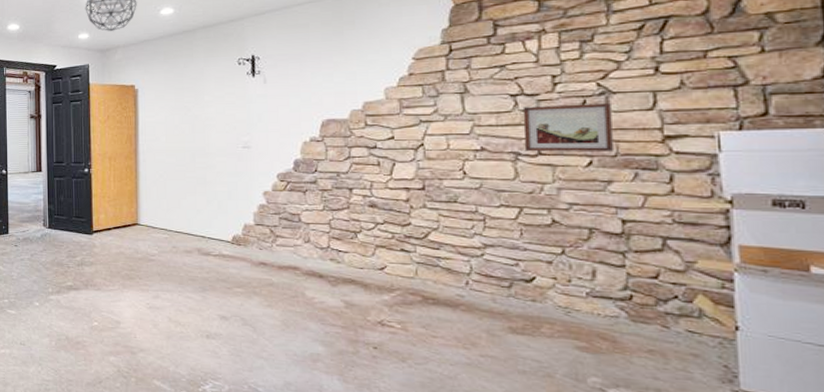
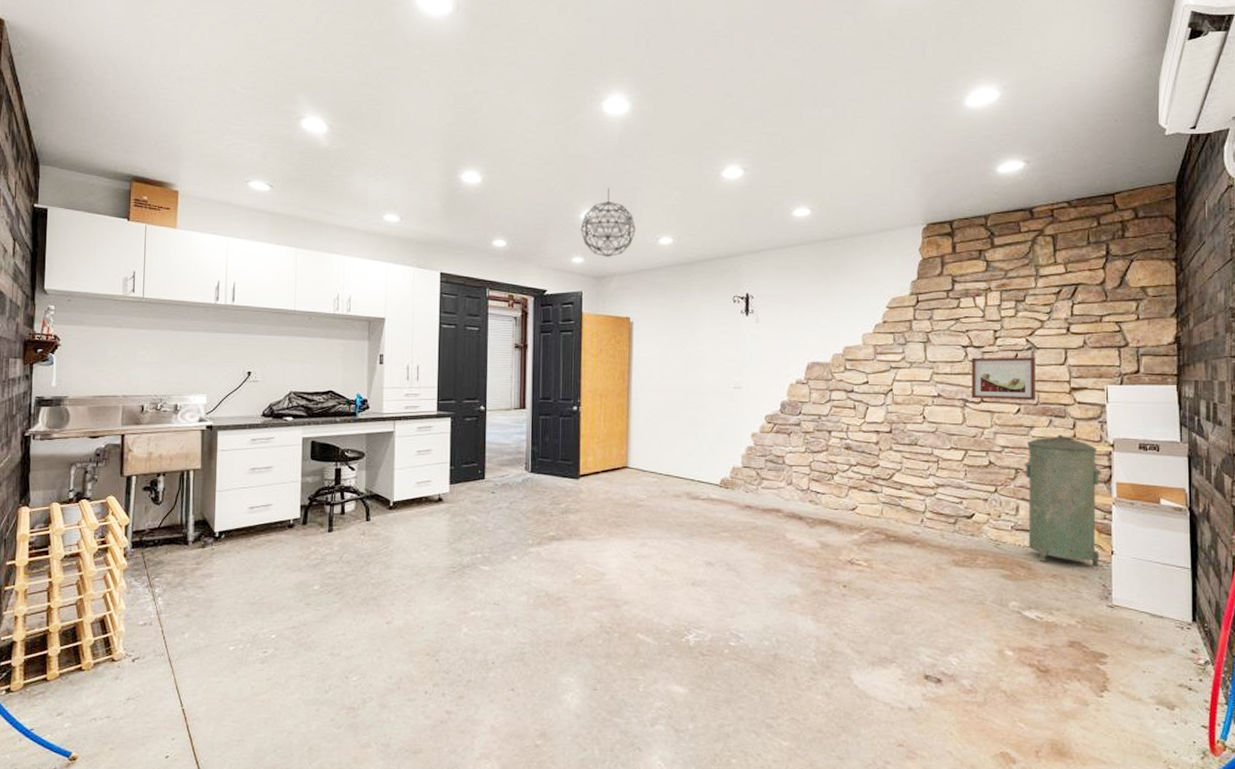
trash can: none [602,190,718,344] -> present [1025,434,1101,567]

